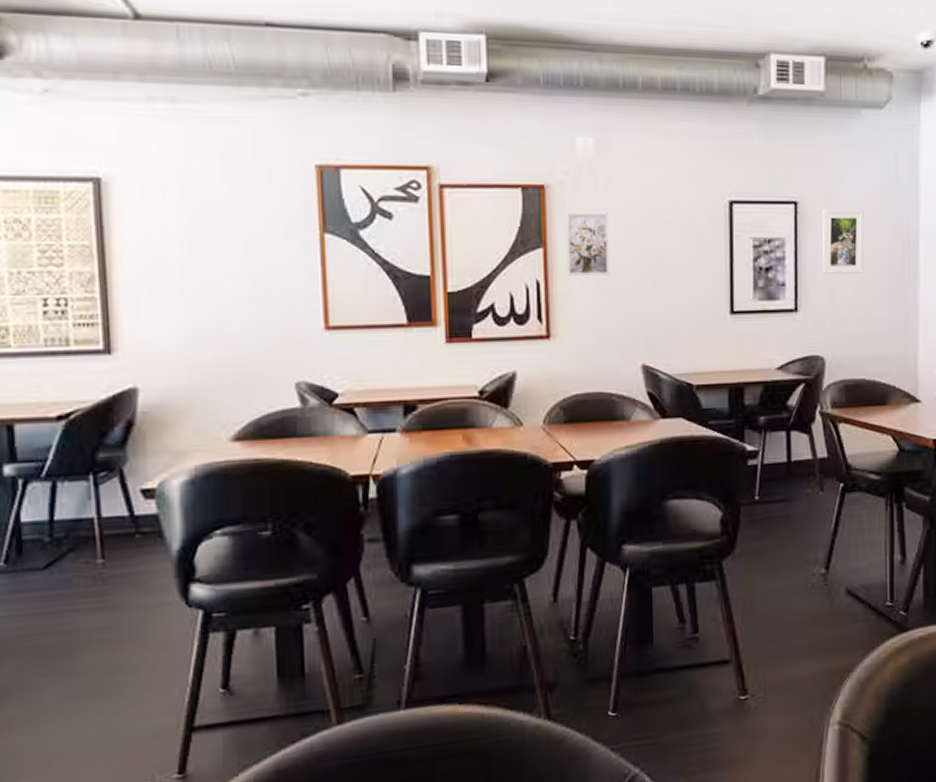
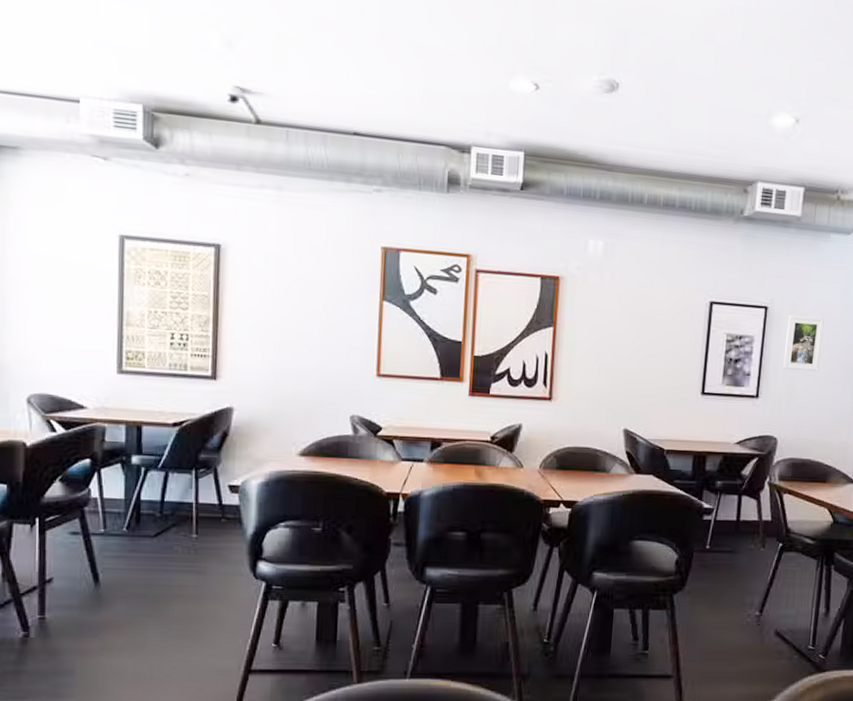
wall art: present [565,212,610,276] -> none [570,300,609,354]

